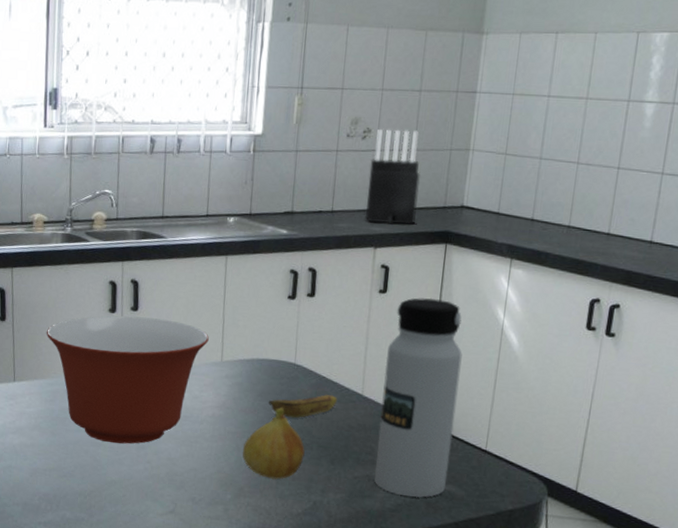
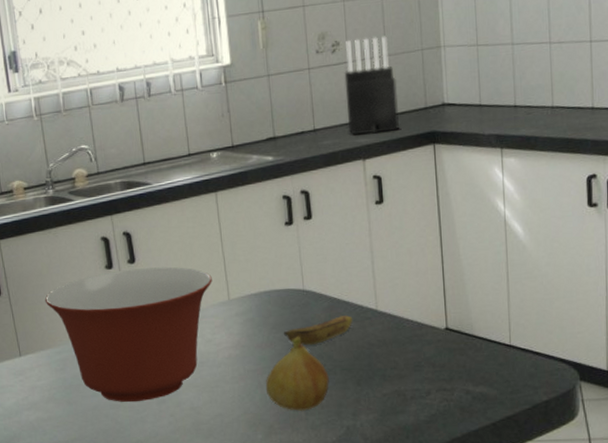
water bottle: present [374,297,463,498] -> none [394,200,477,405]

